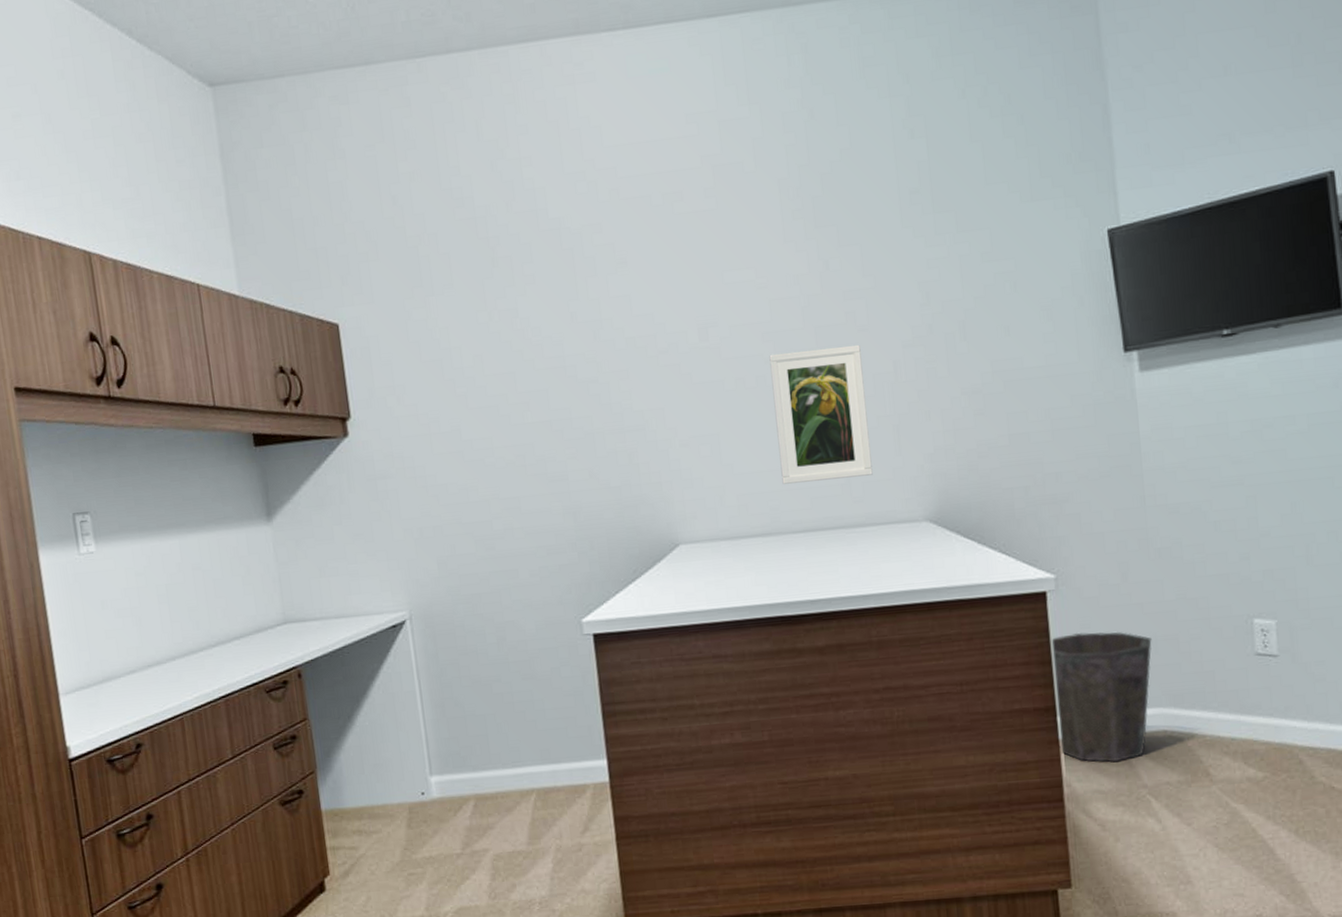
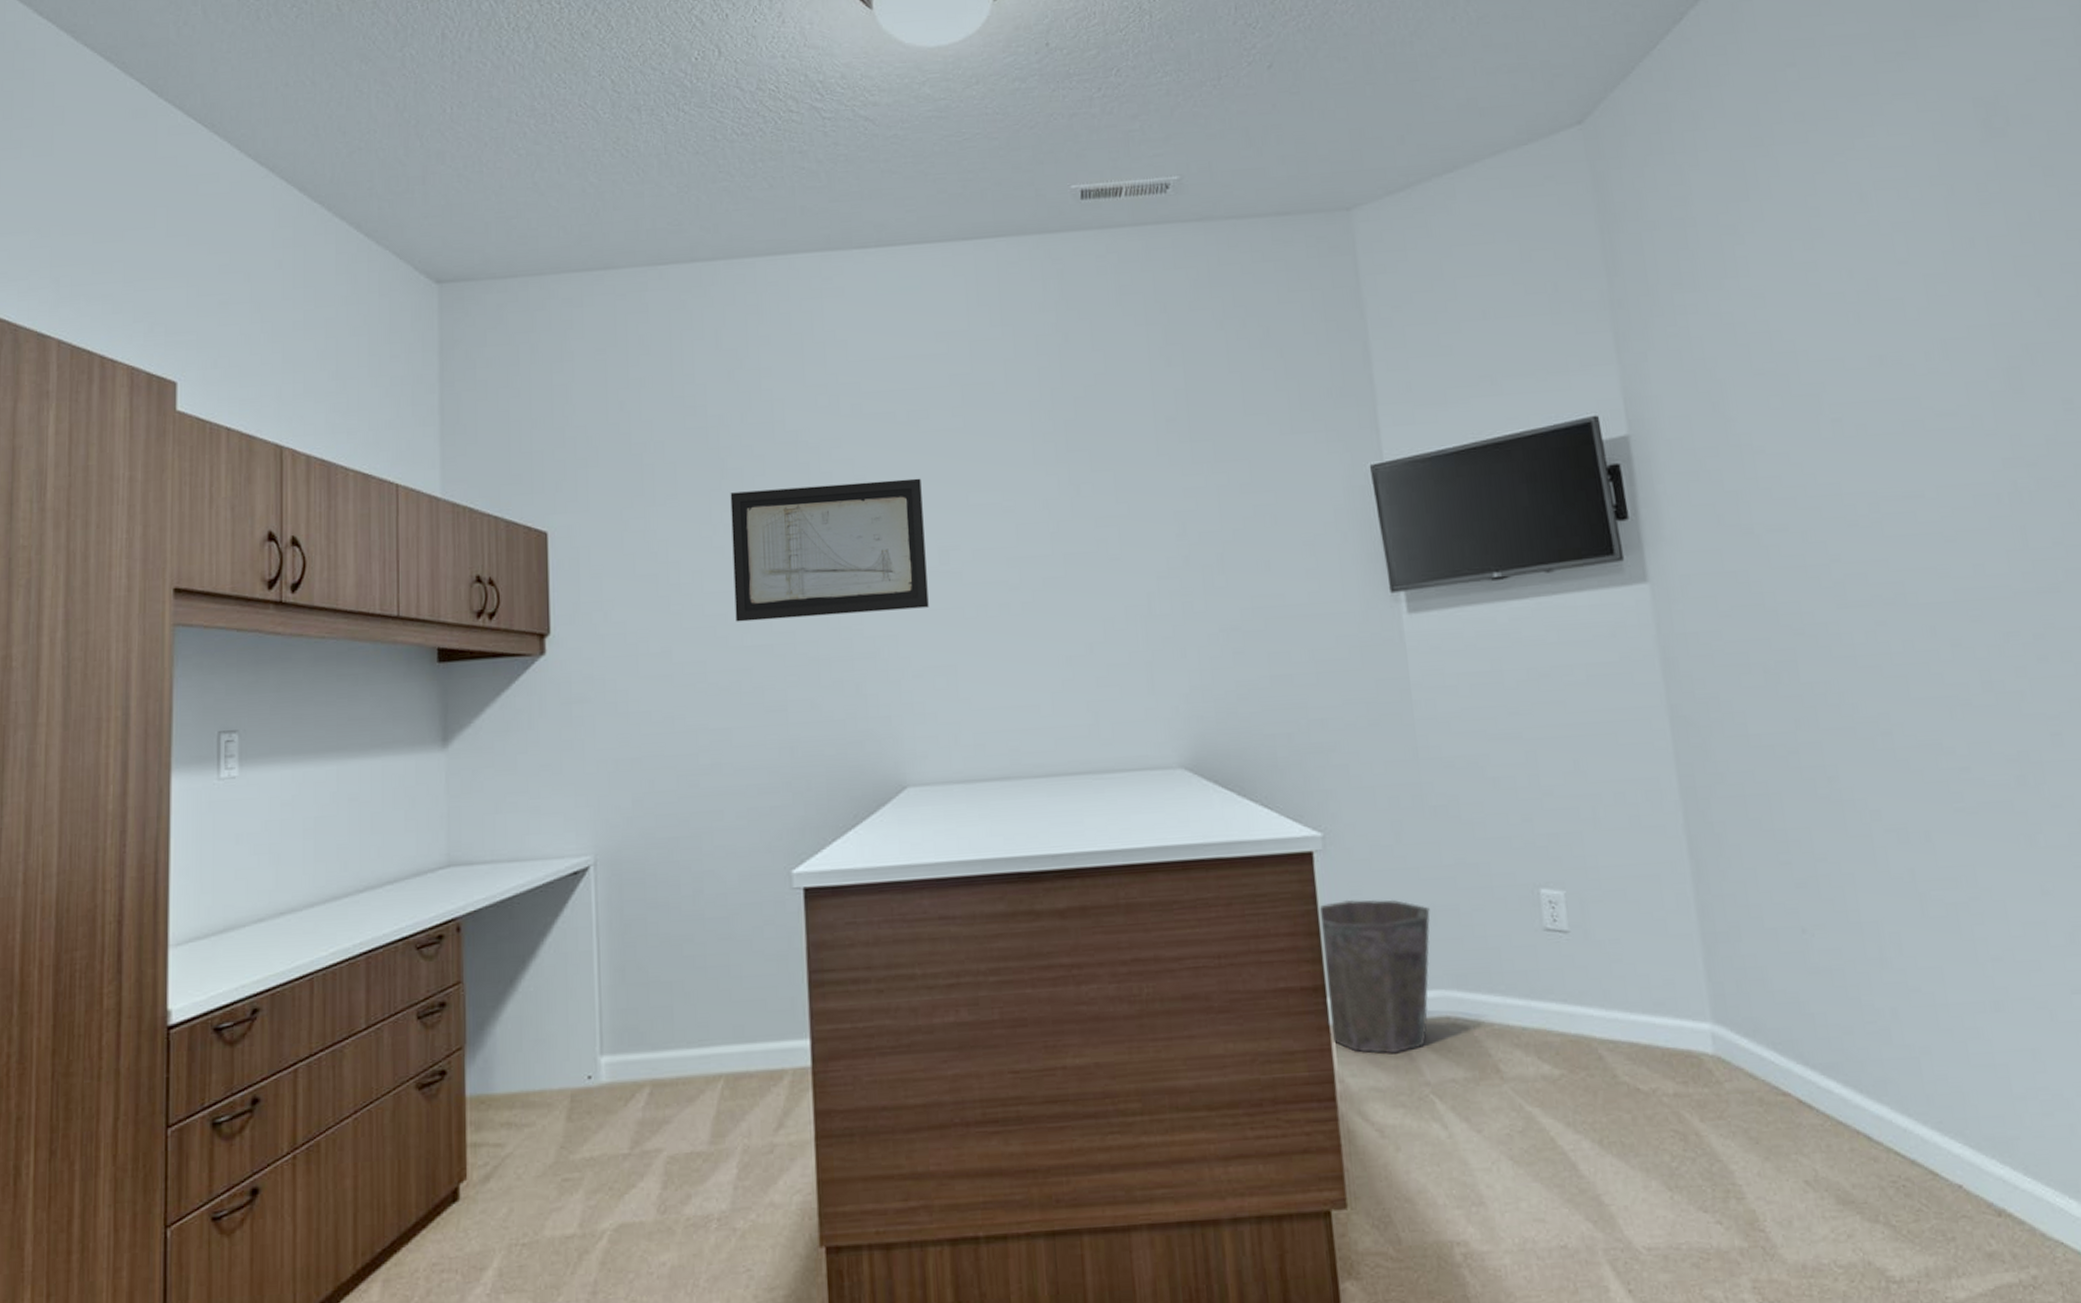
wall art: none [502,259,691,401] -> present [730,478,929,622]
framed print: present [769,344,873,484] -> none [1014,574,1123,723]

